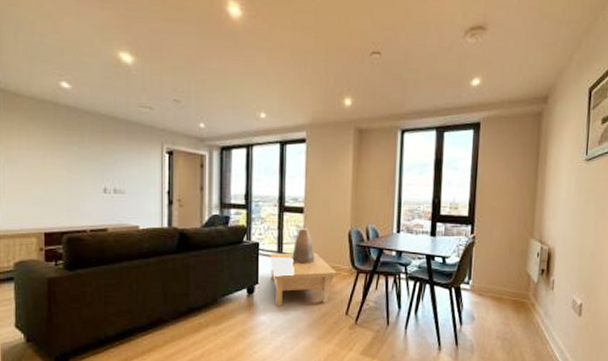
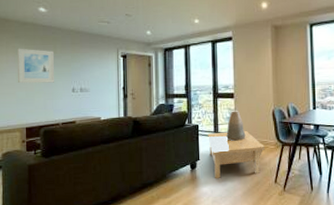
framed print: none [33,132,81,180] -> present [17,48,55,84]

